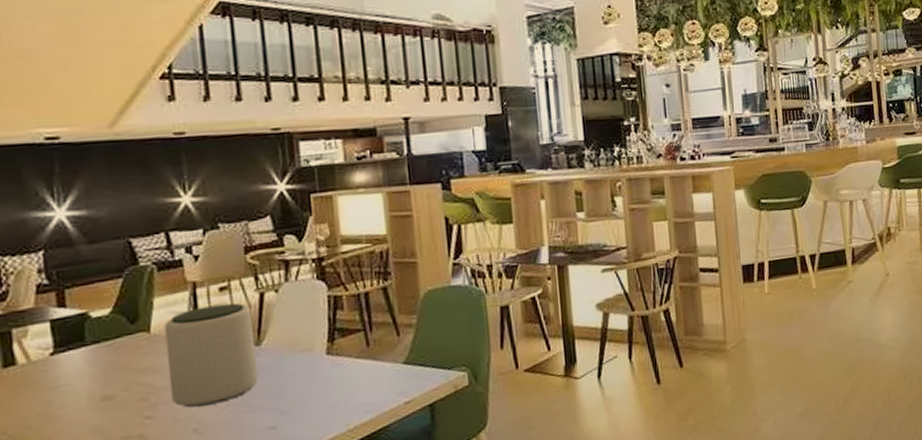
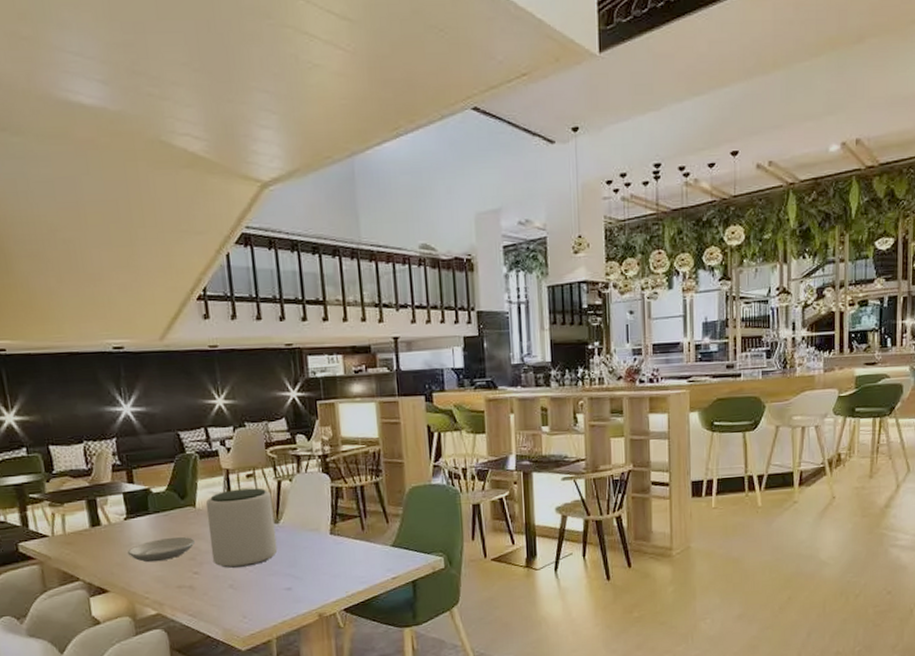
plate: none [53,371,149,409] -> present [128,536,196,563]

